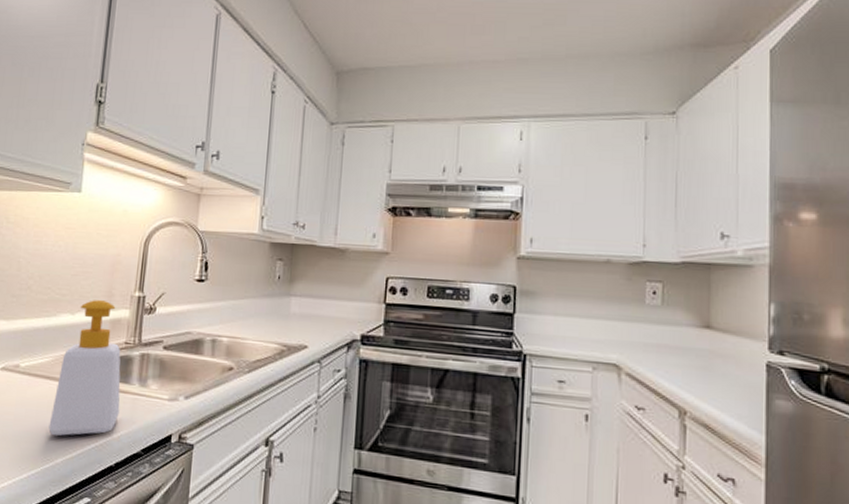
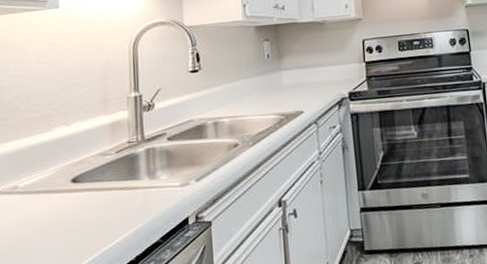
soap bottle: present [48,300,121,436] -> none [59,106,133,246]

